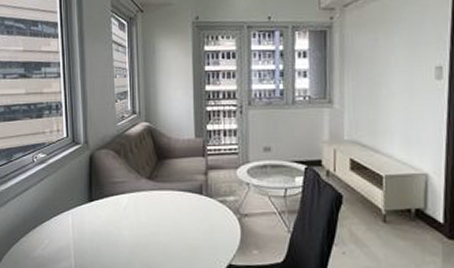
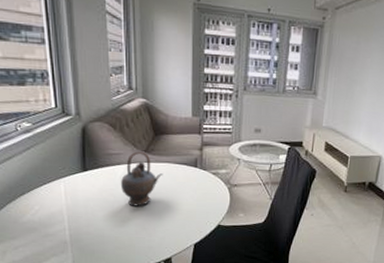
teapot: none [124,178,167,241] -> present [120,151,163,207]

